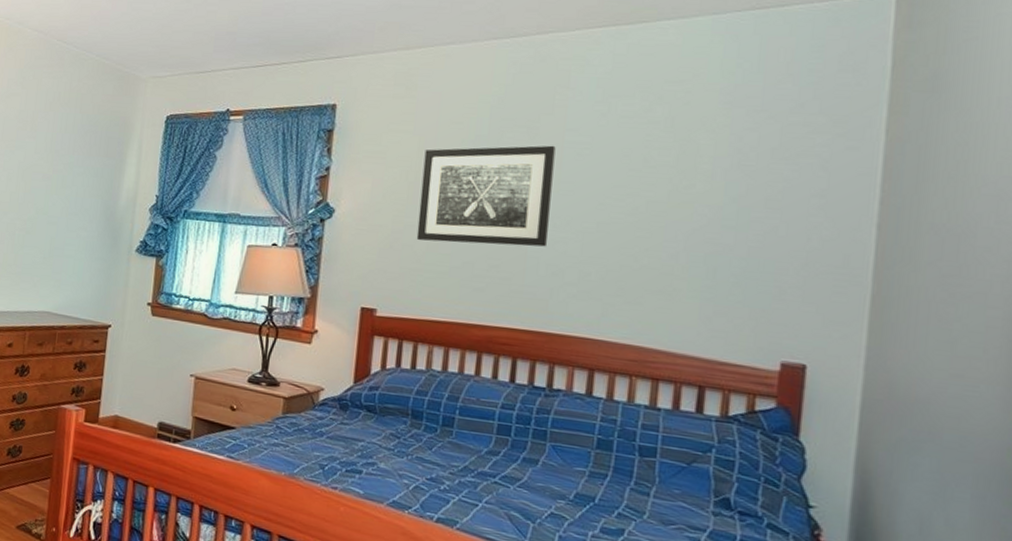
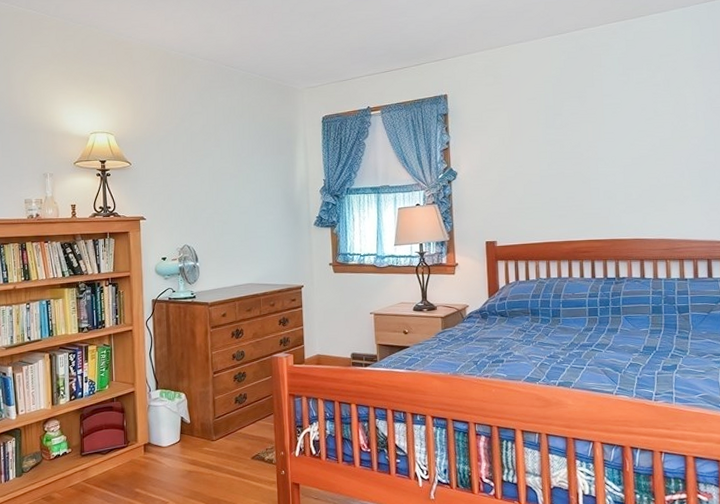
wall art: present [416,145,556,247] -> none [513,108,602,186]

